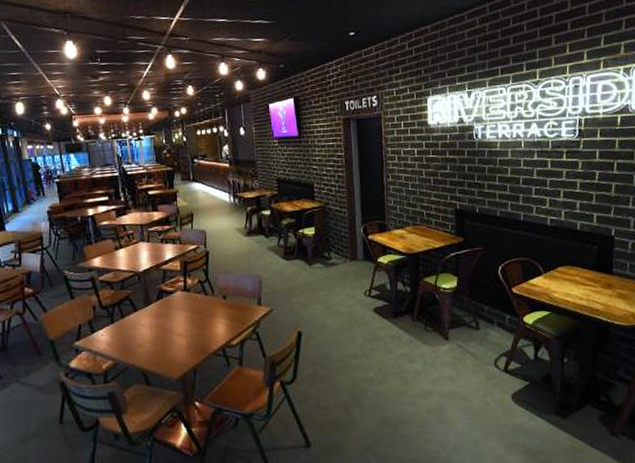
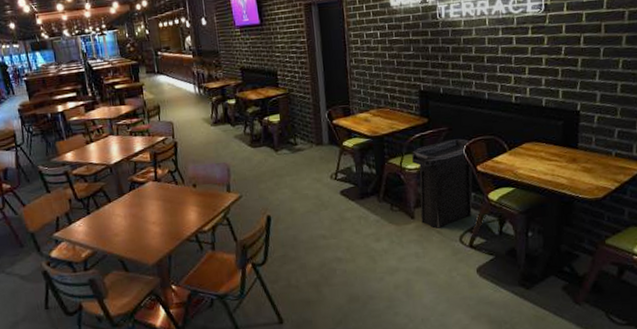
trash can: none [447,259,508,351] -> present [412,139,473,229]

